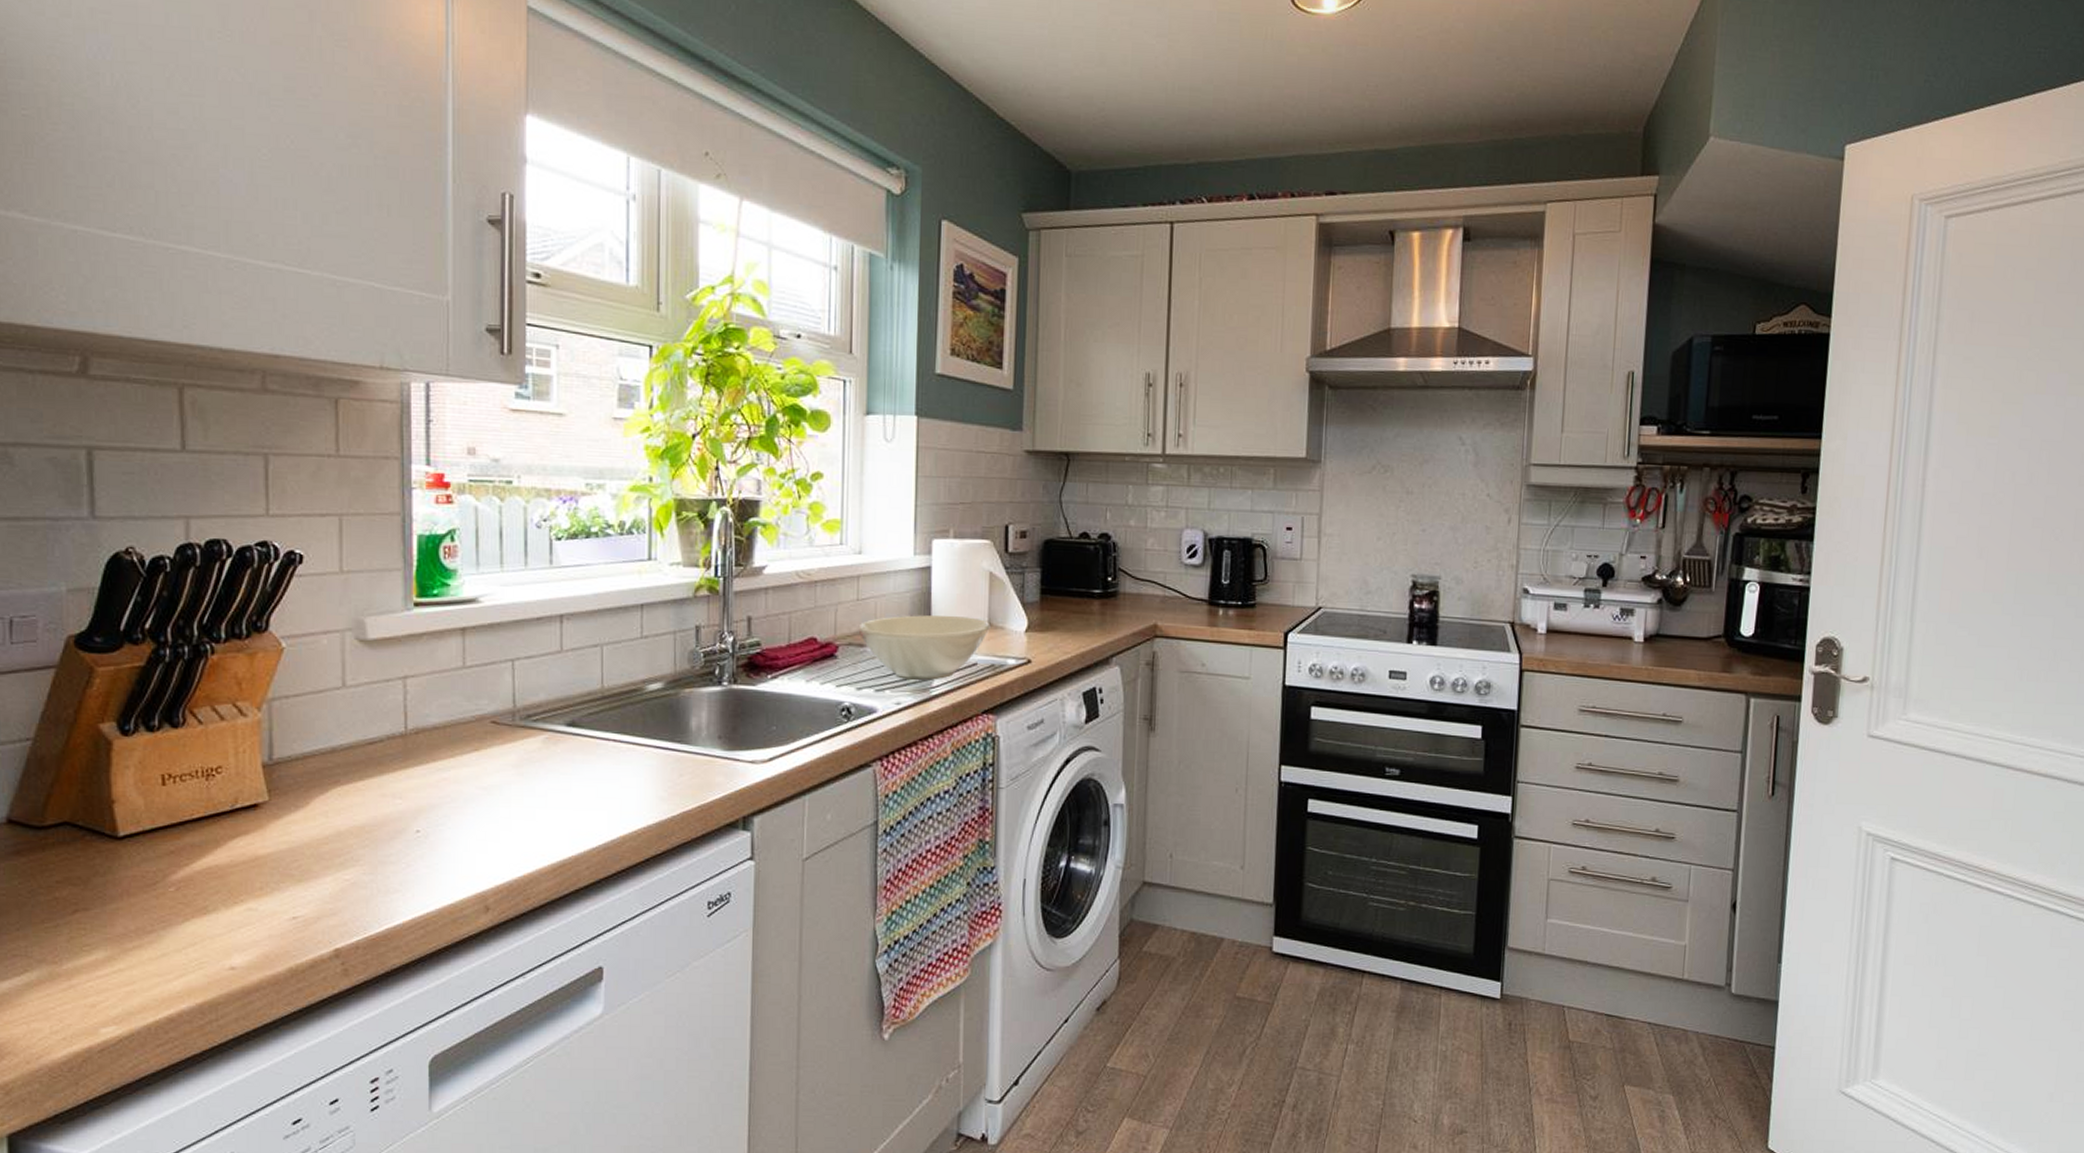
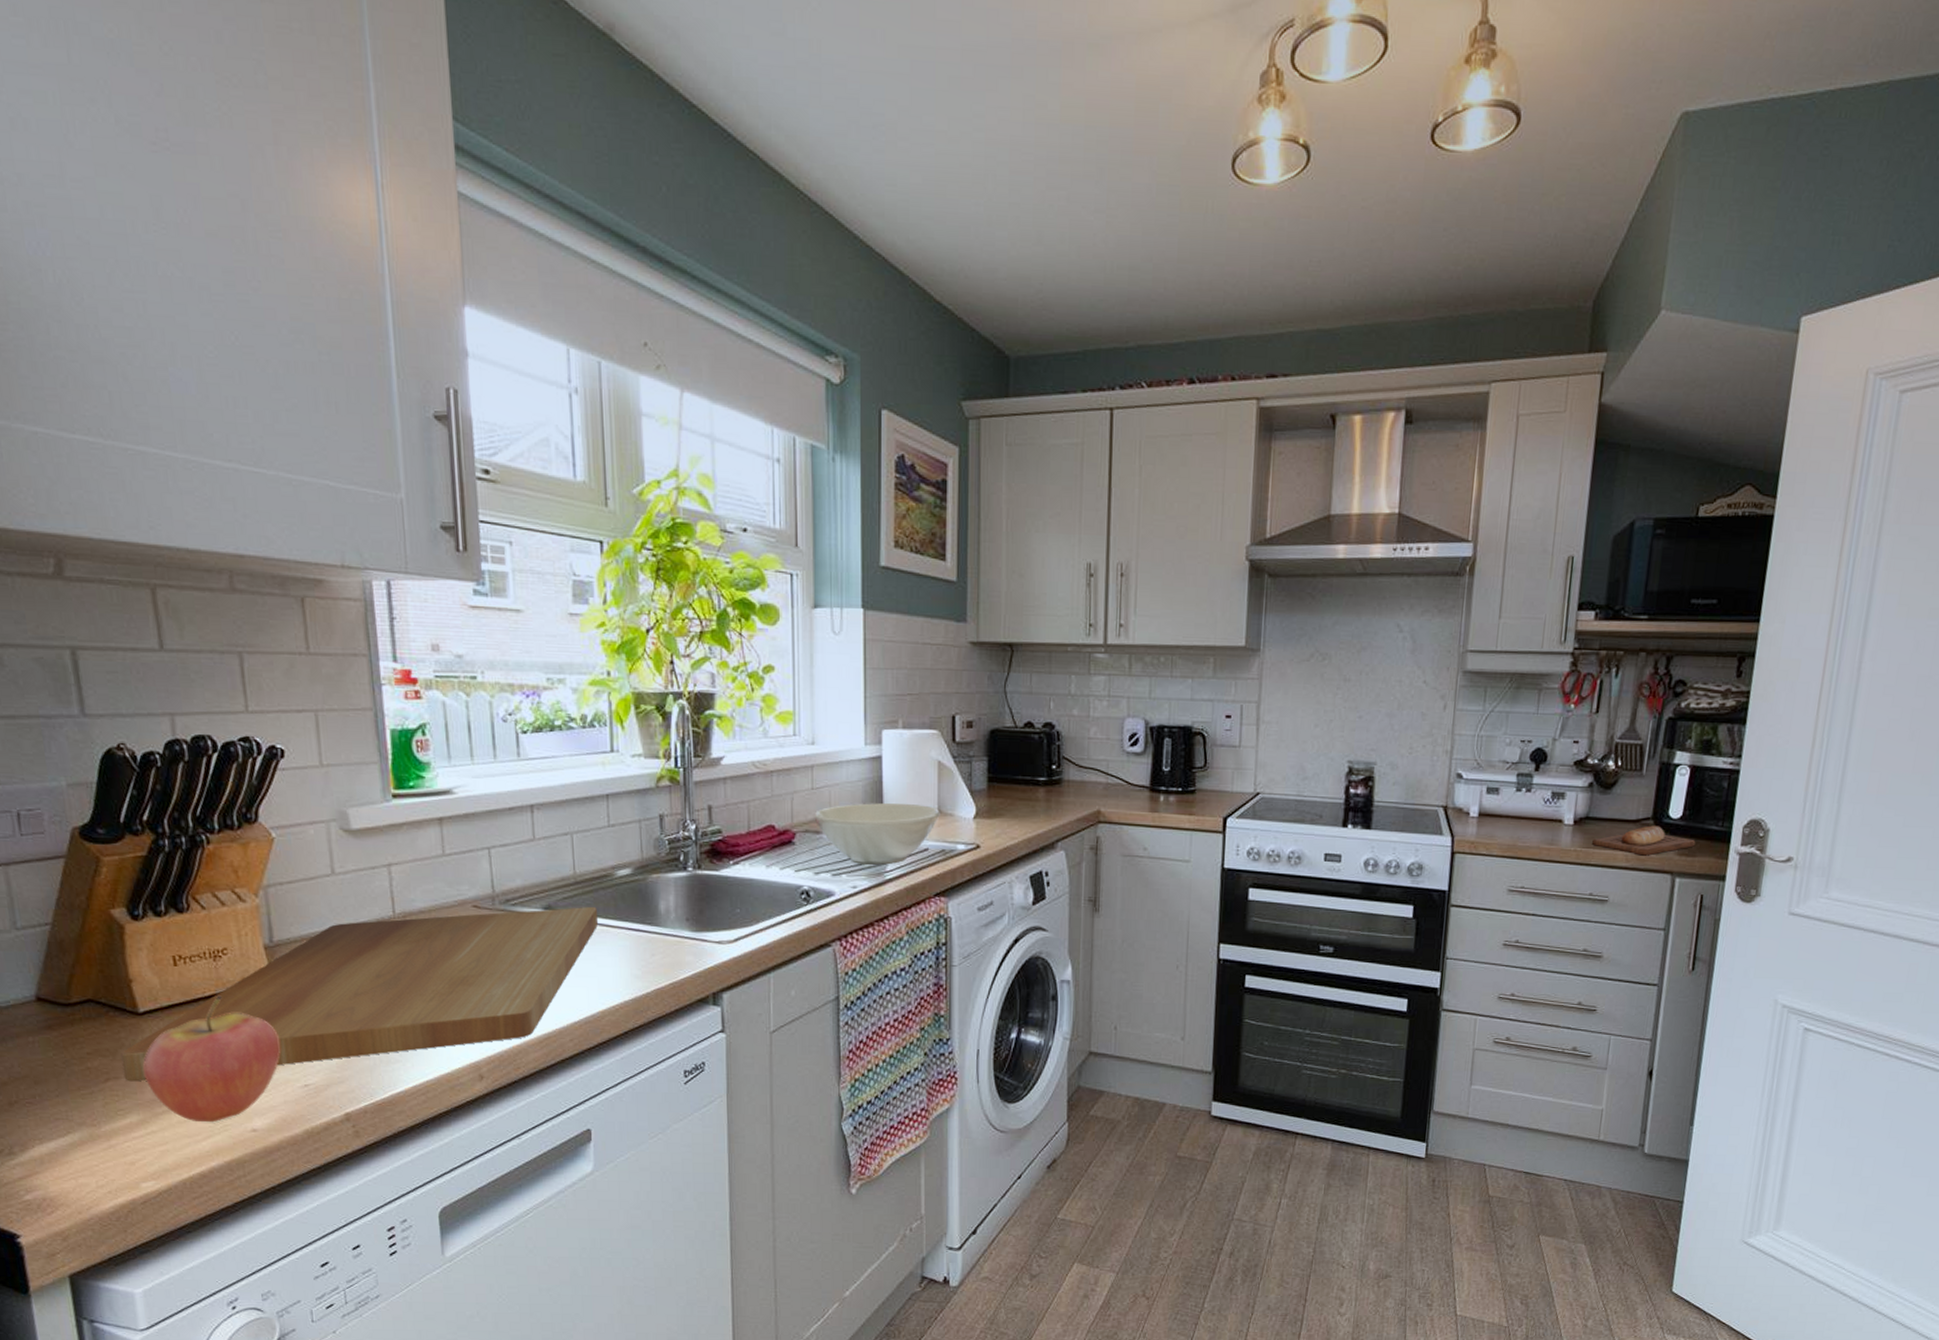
cutting board: none [93,723,625,914] -> present [121,907,599,1082]
fruit: none [116,818,271,960] -> present [142,995,281,1123]
bread loaf: none [1663,643,1769,675] -> present [1592,825,1696,856]

